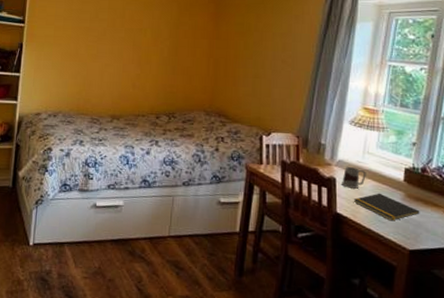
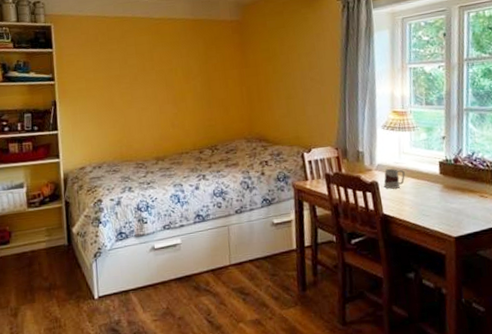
notepad: present [353,193,420,221] -> none [396,188,459,213]

